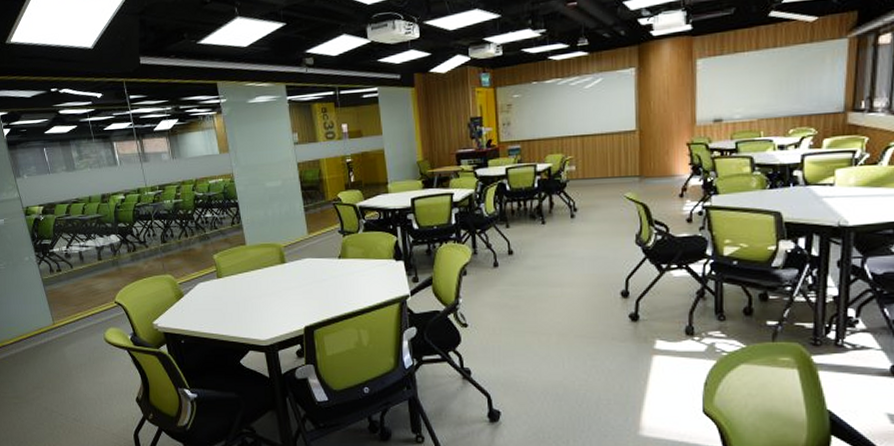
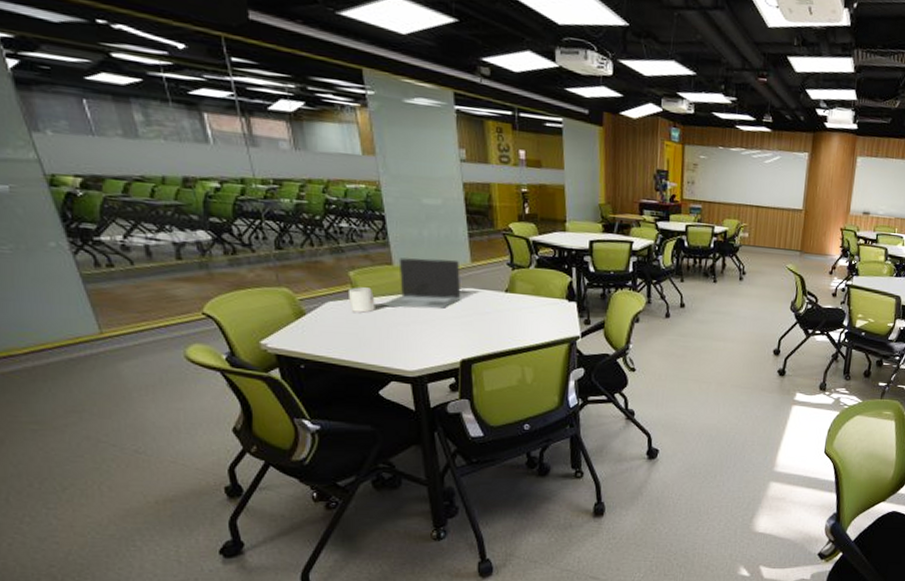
mug: none [213,267,234,290] -> present [347,287,375,313]
laptop: none [239,233,302,283] -> present [382,258,461,309]

